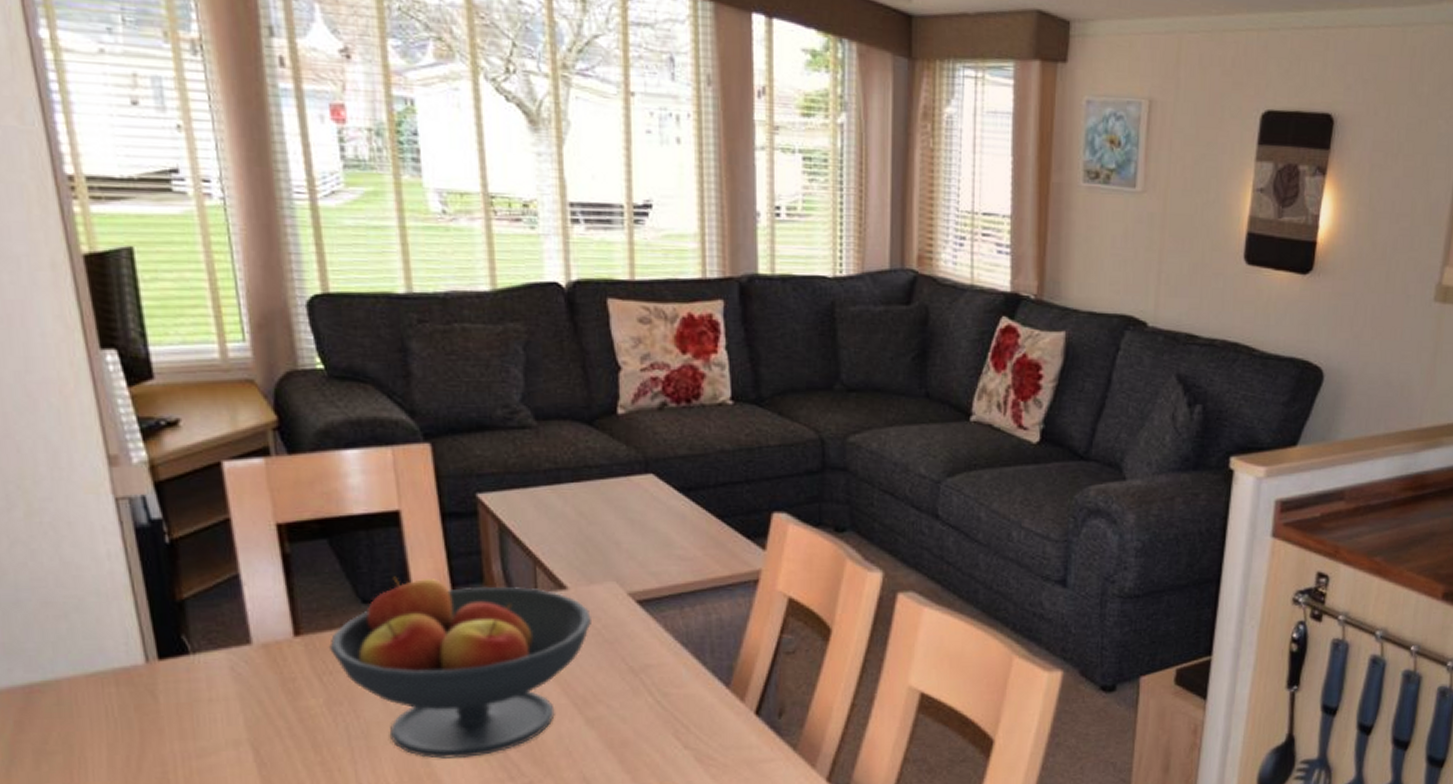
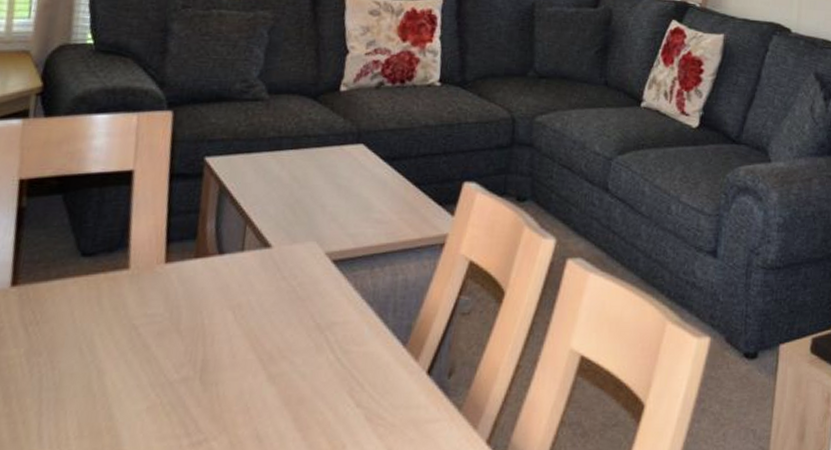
fruit bowl: present [328,576,591,759] -> none [40,231,289,413]

